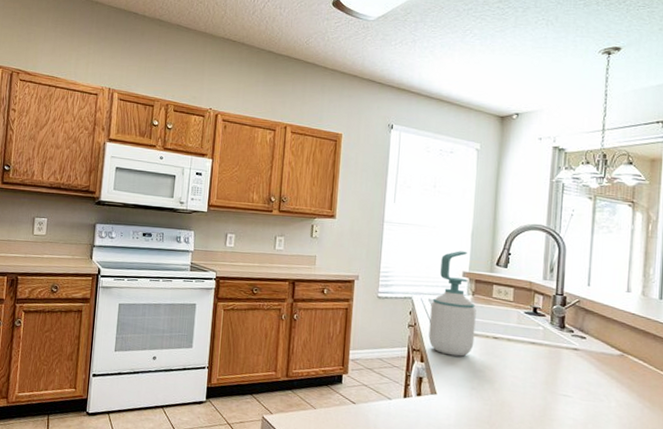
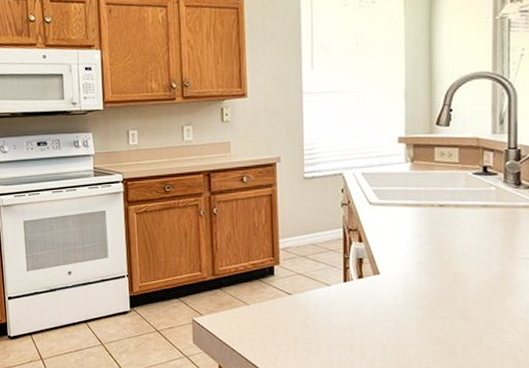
soap bottle: present [428,251,476,357] -> none [364,114,418,231]

